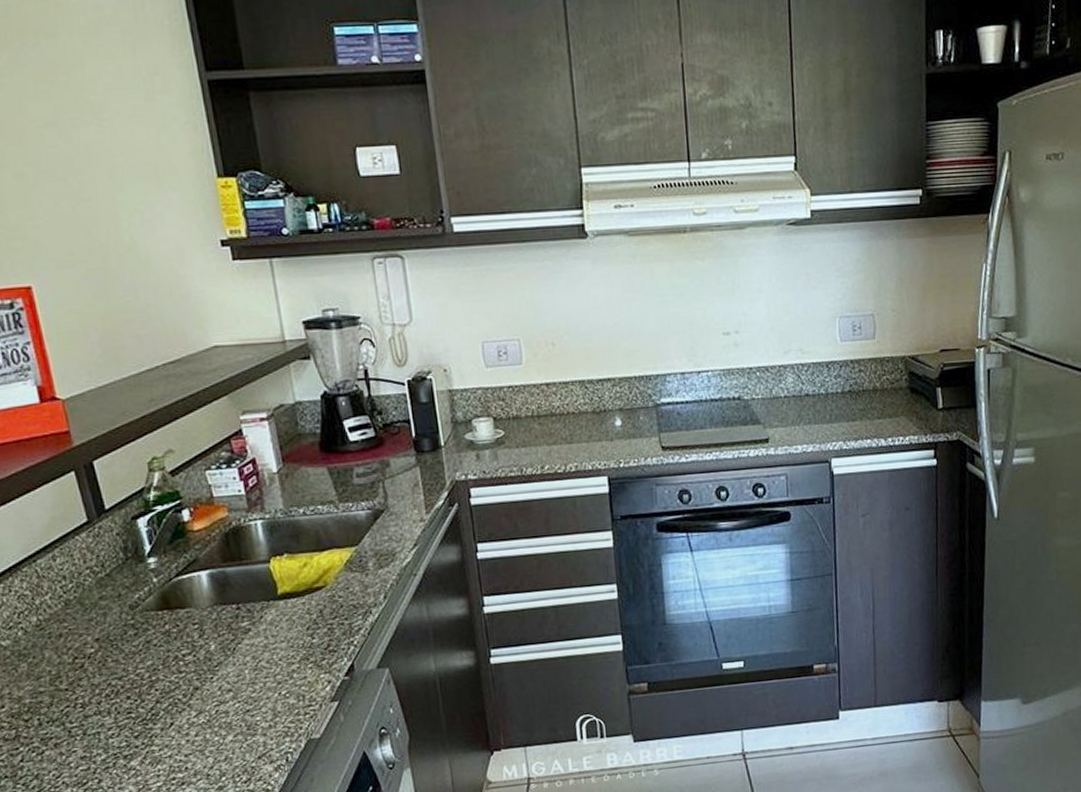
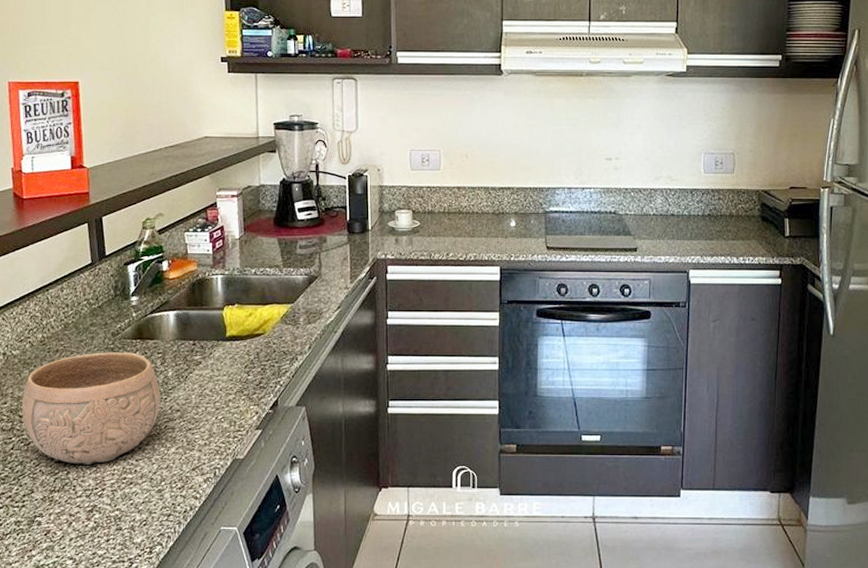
bowl: none [24,626,206,770] -> present [21,352,160,465]

